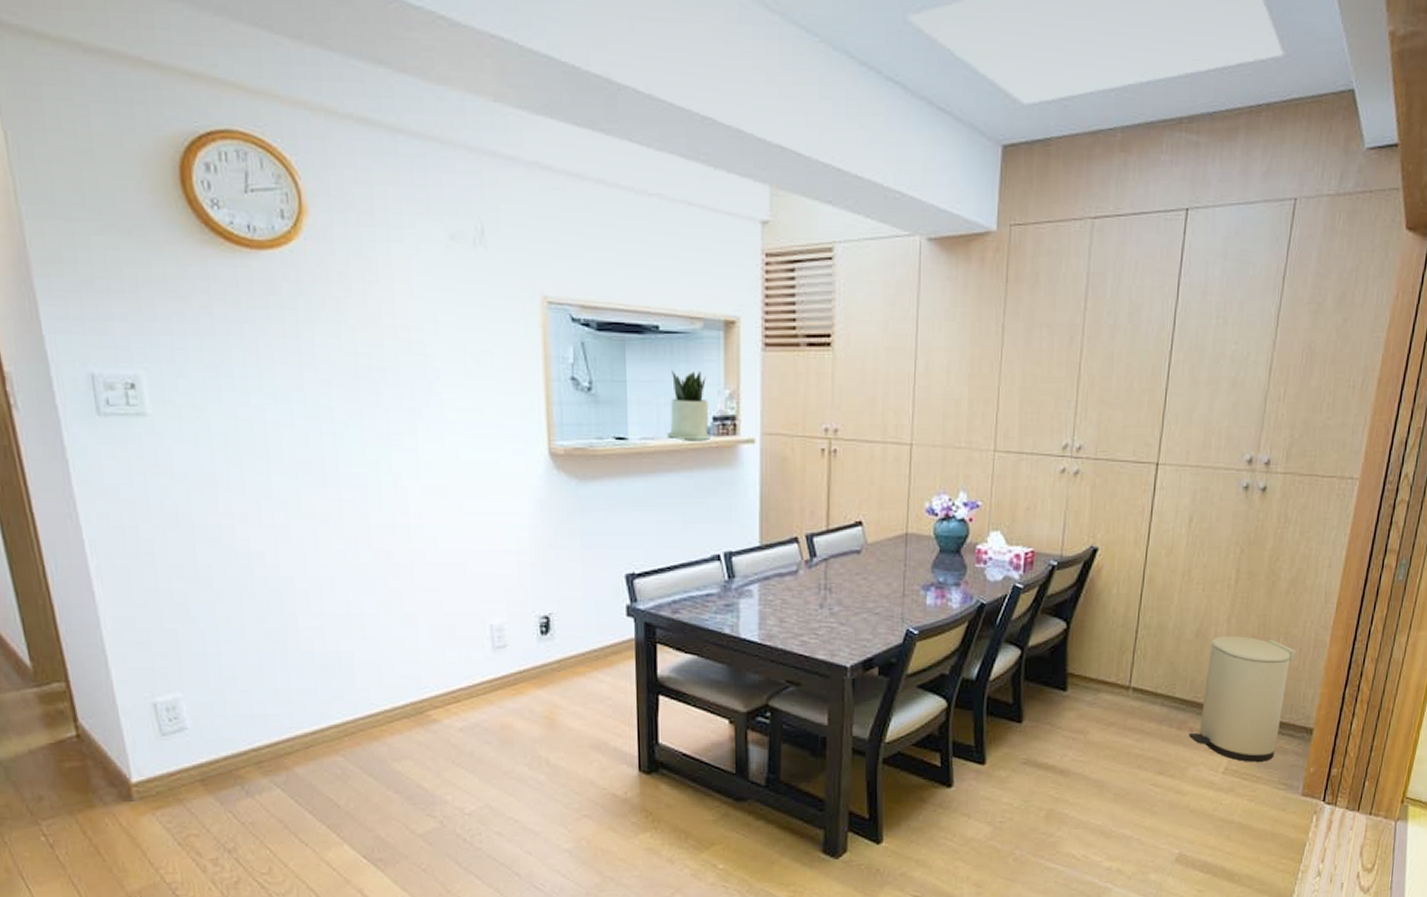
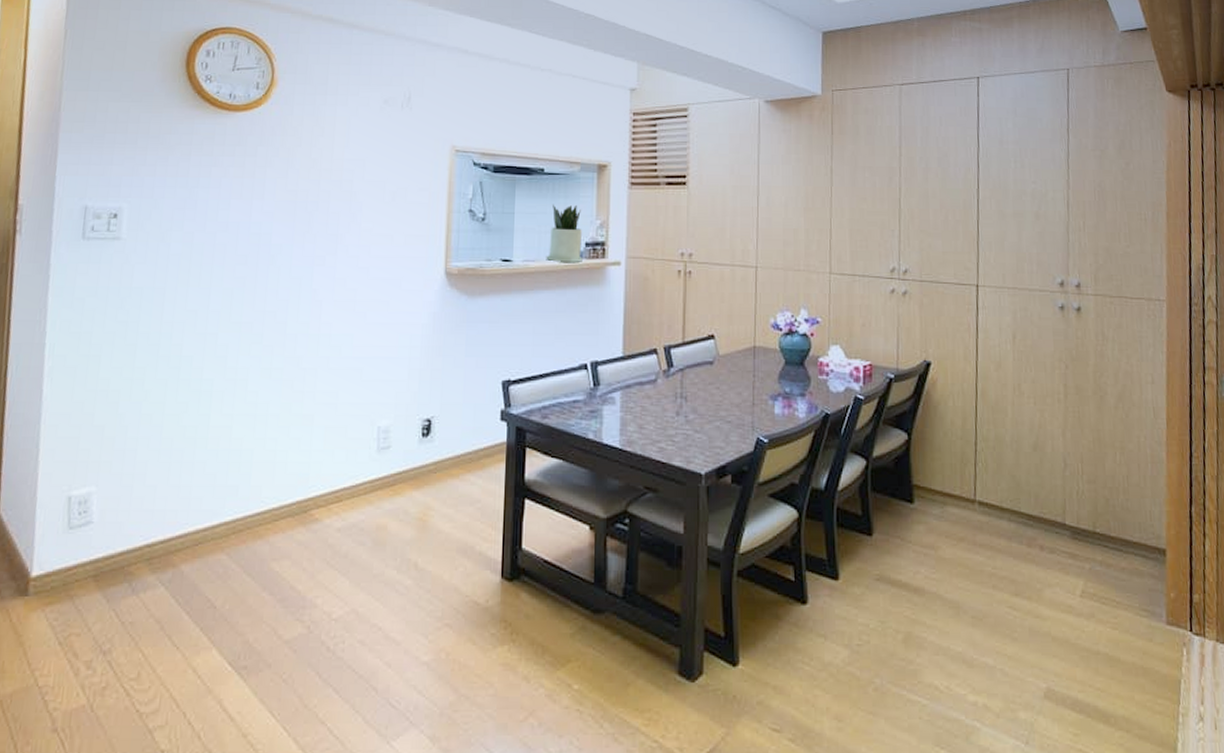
pedal bin: present [1189,635,1297,762] -> none [1040,449,1136,585]

